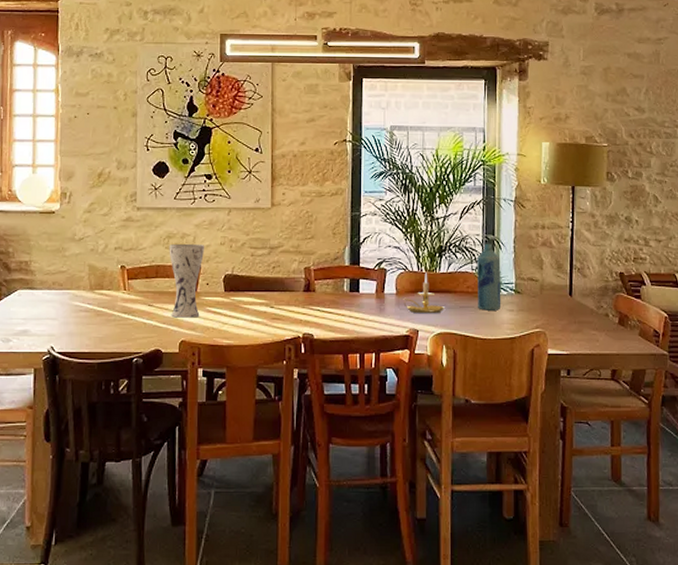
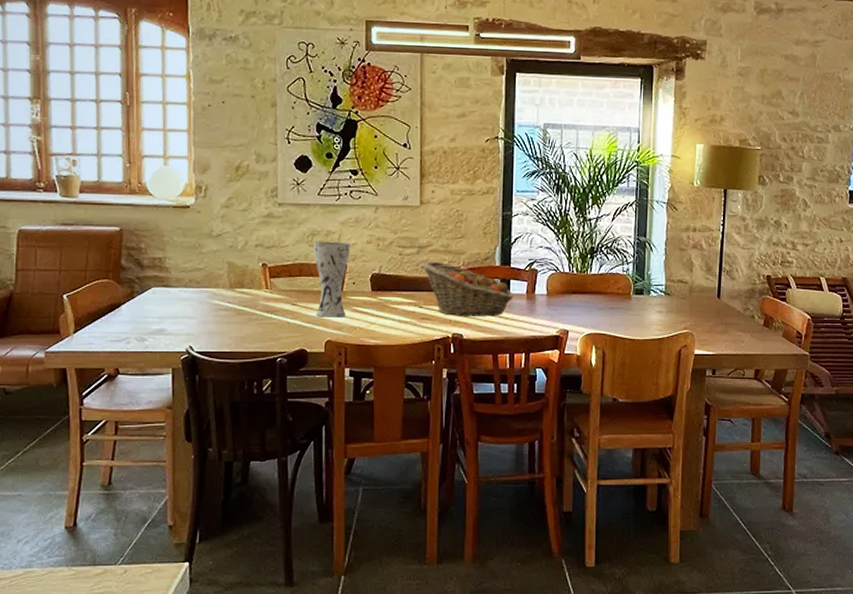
fruit basket: none [274,261,363,316] -> present [423,261,514,316]
candle holder: present [401,272,444,314] -> none [551,274,595,315]
bottle: present [477,243,501,311] -> none [627,245,652,312]

